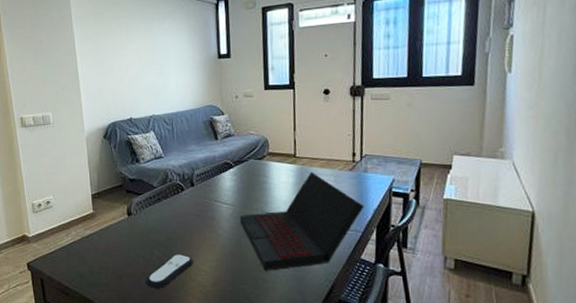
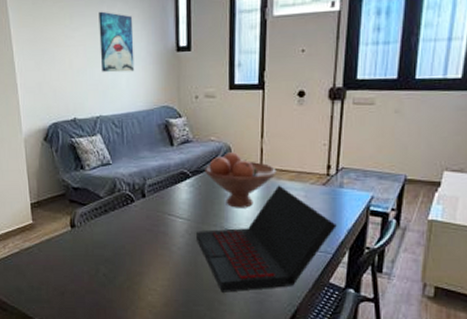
remote control: present [146,254,193,288] -> none [90,271,143,307]
wall art: none [151,26,183,78] -> present [99,11,135,73]
fruit bowl: none [246,144,309,193] -> present [205,152,277,208]

